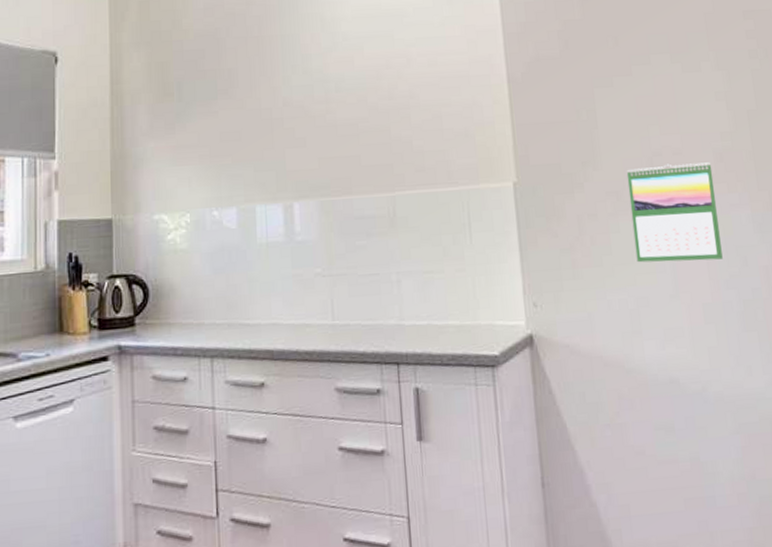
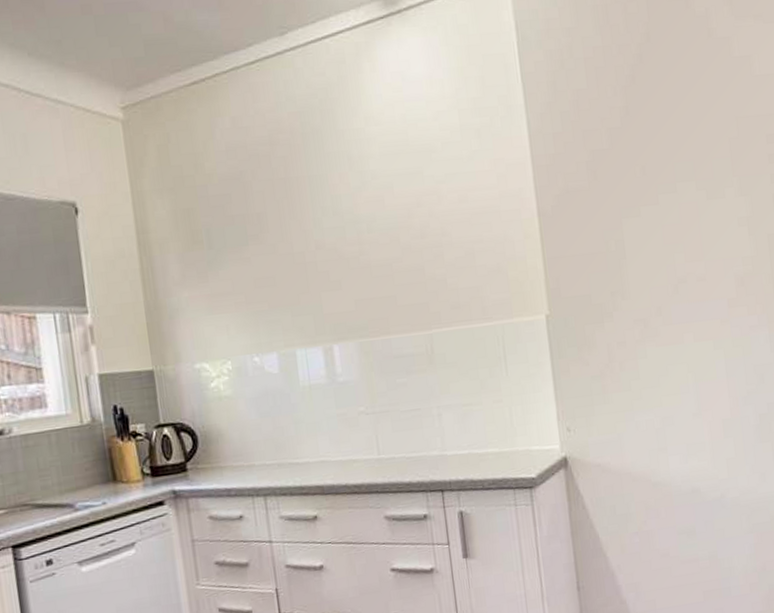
calendar: present [626,162,723,263] -> none [653,287,742,385]

